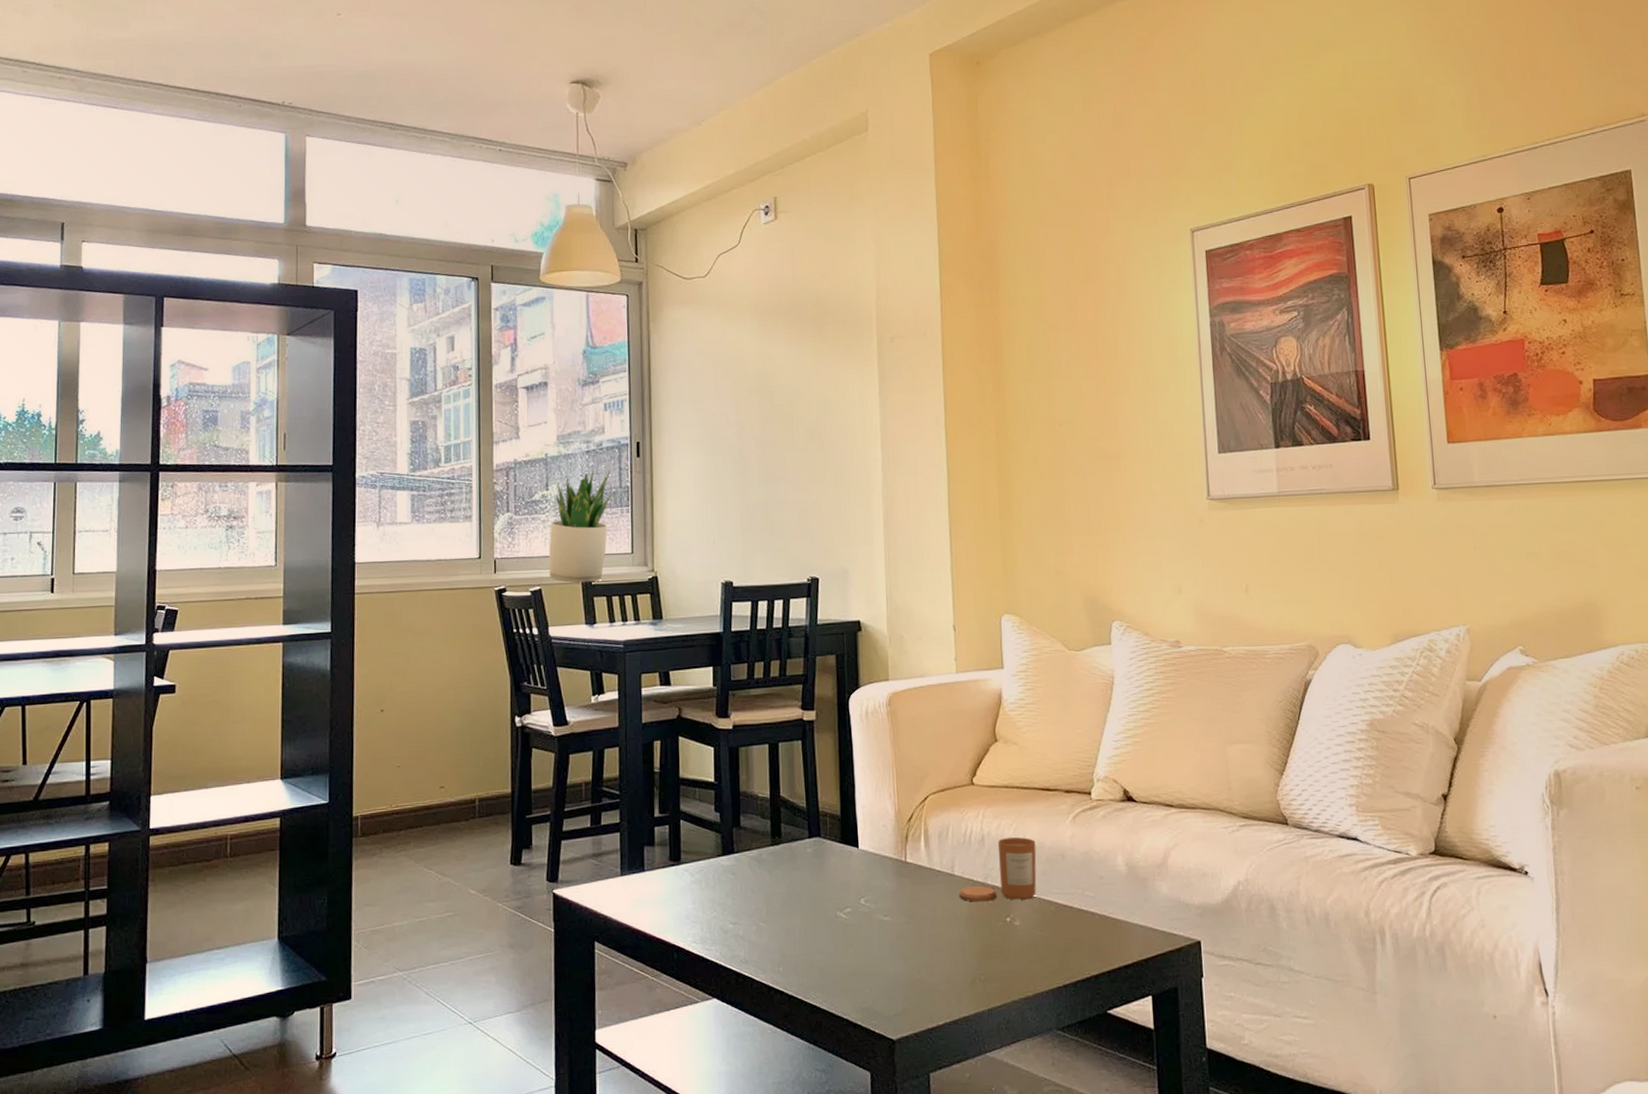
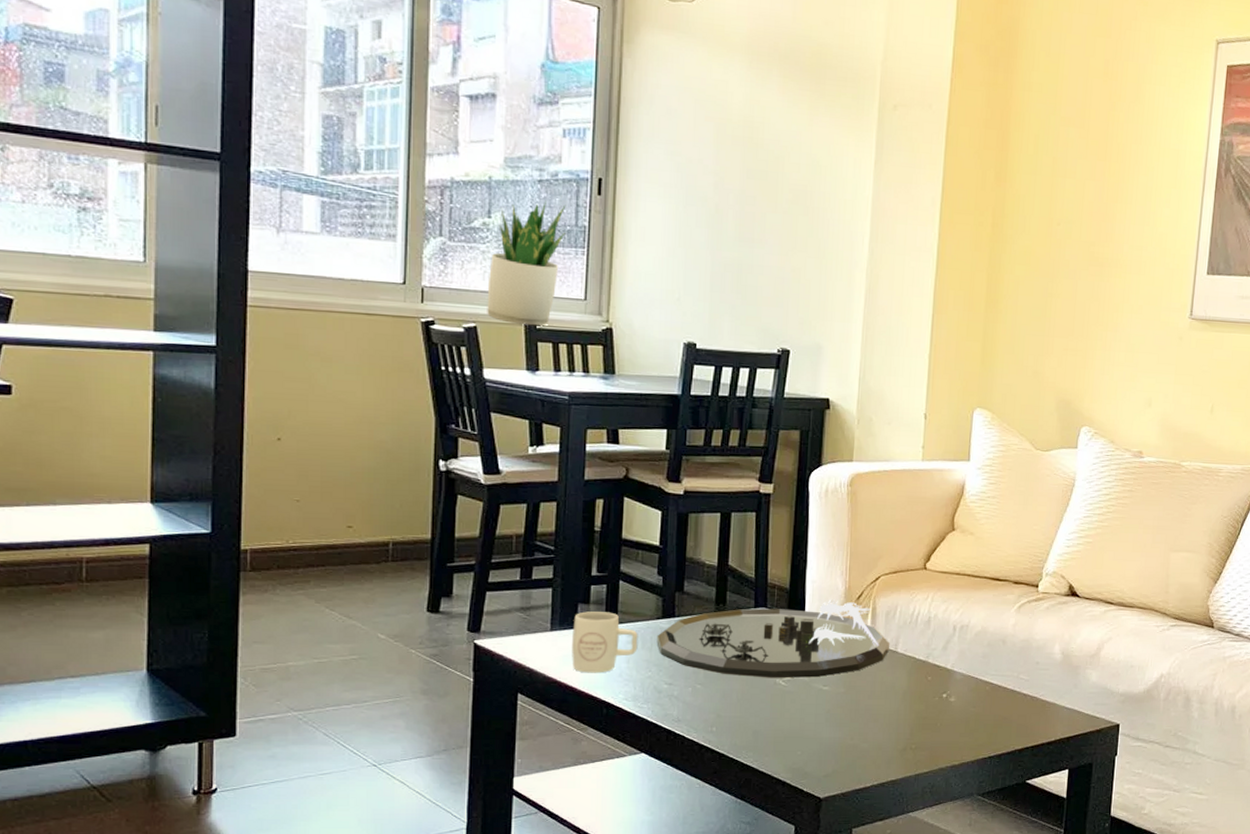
mug: none [640,853,702,917] -> present [572,611,638,673]
decorative tray: none [719,823,947,912] -> present [656,599,890,678]
candle: present [959,837,1037,902] -> none [900,621,980,679]

